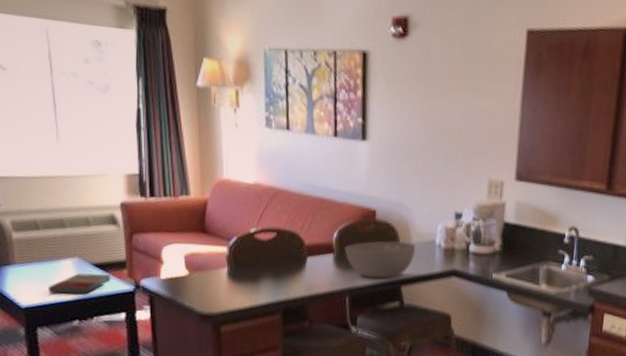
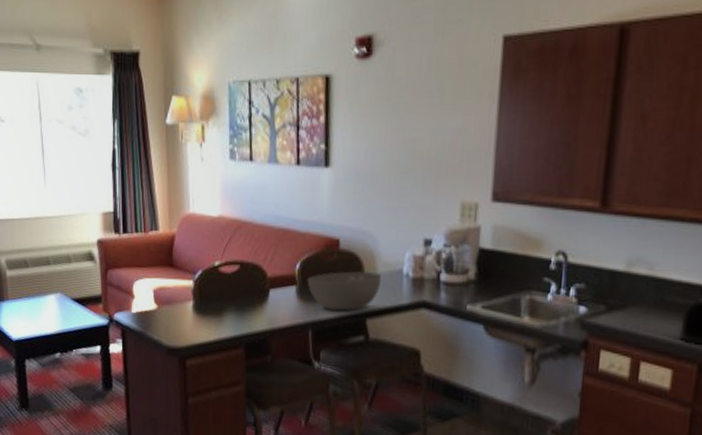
book: present [48,273,111,295] -> none [35,308,88,329]

